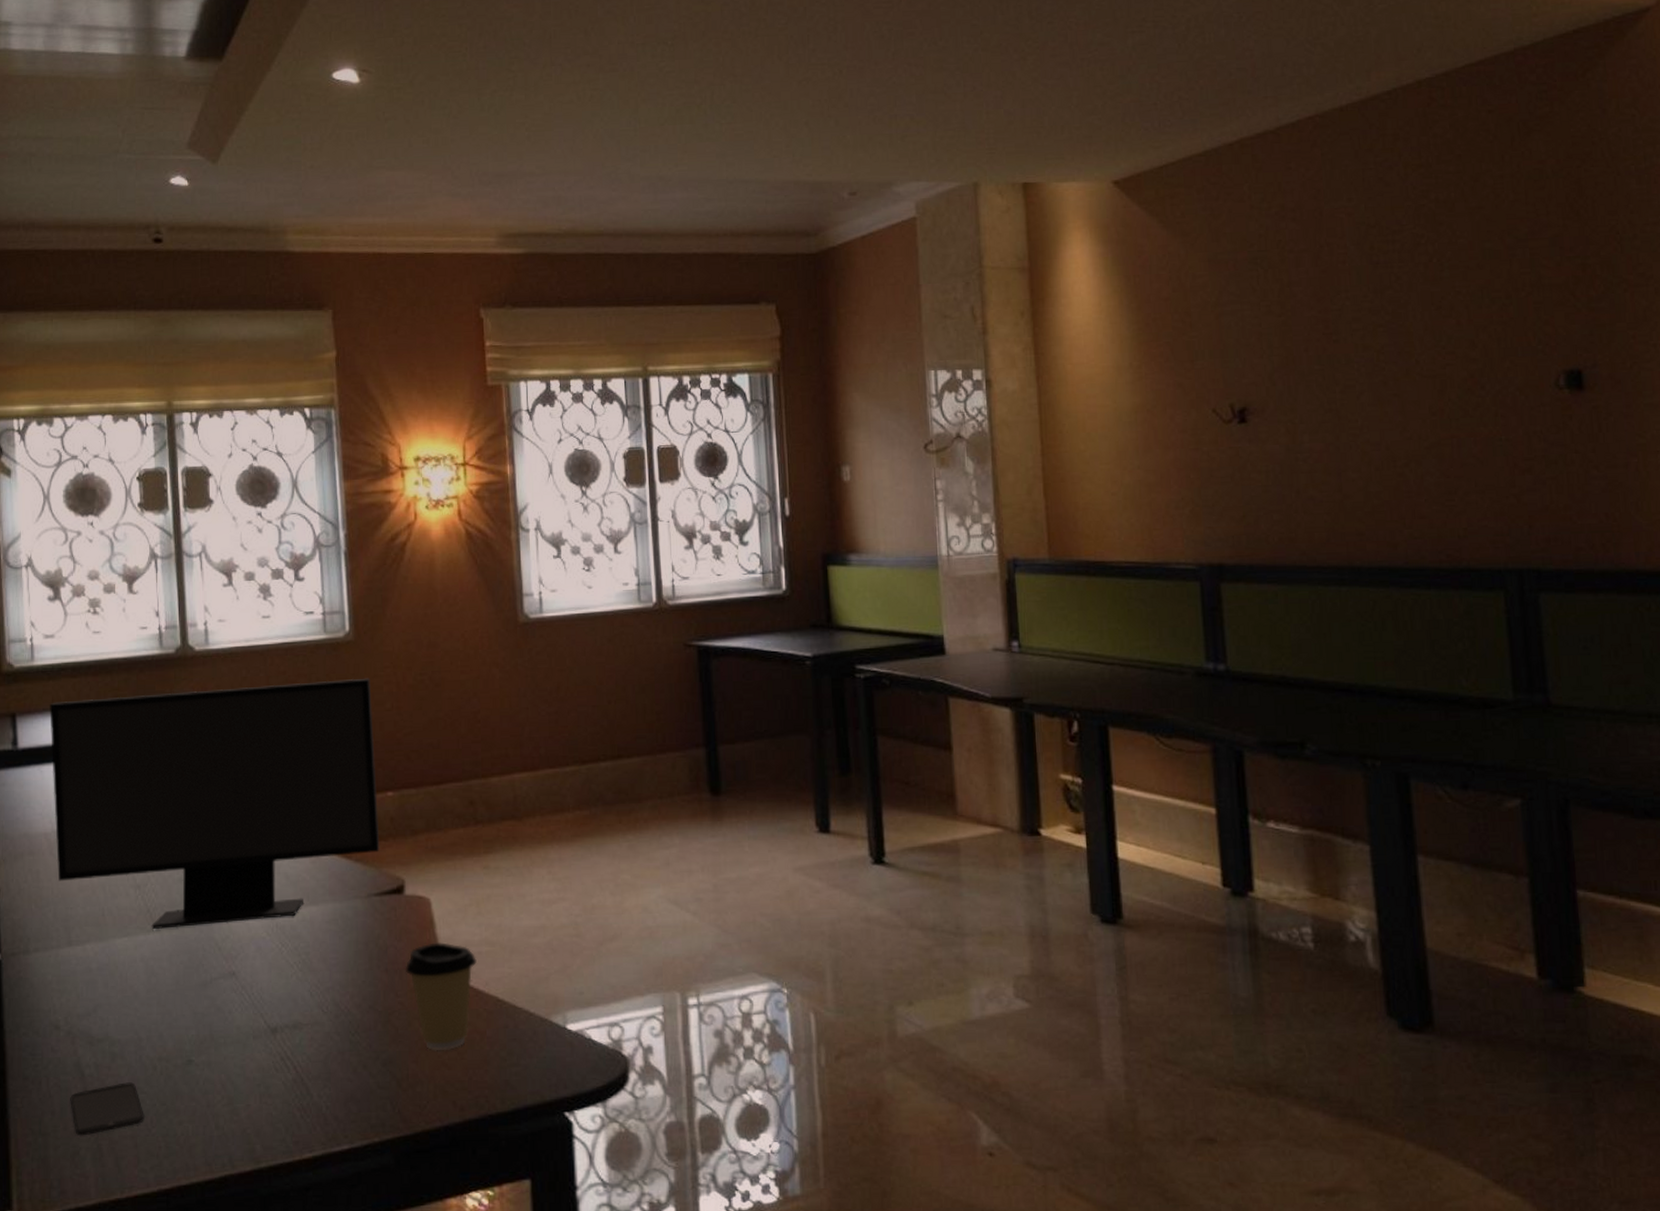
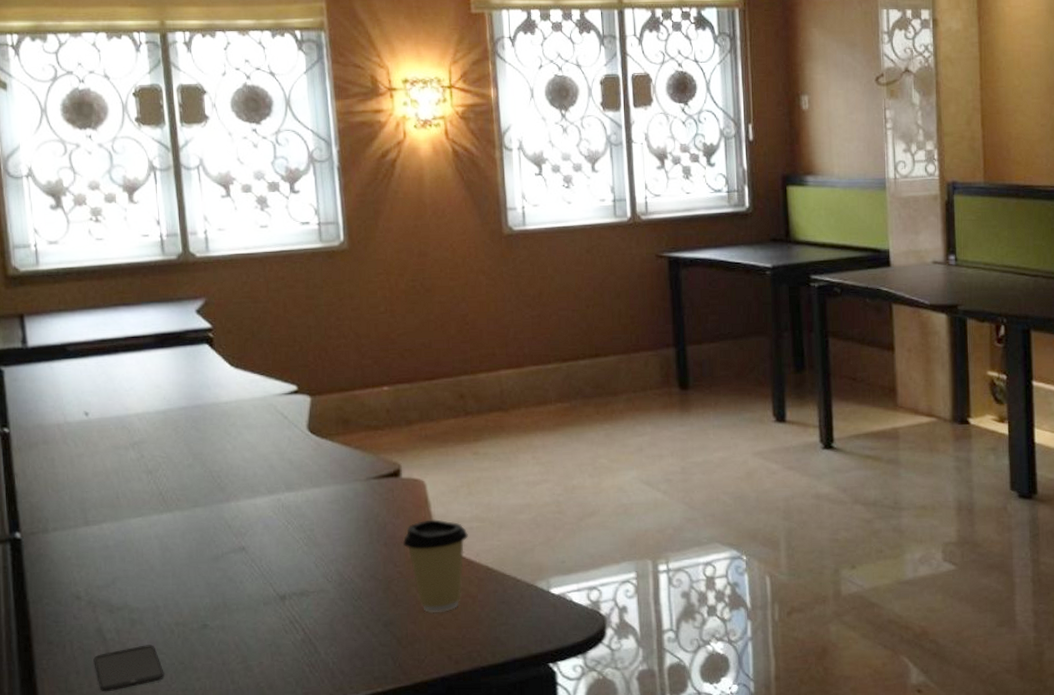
computer monitor: present [49,678,380,929] -> none [56,283,377,510]

